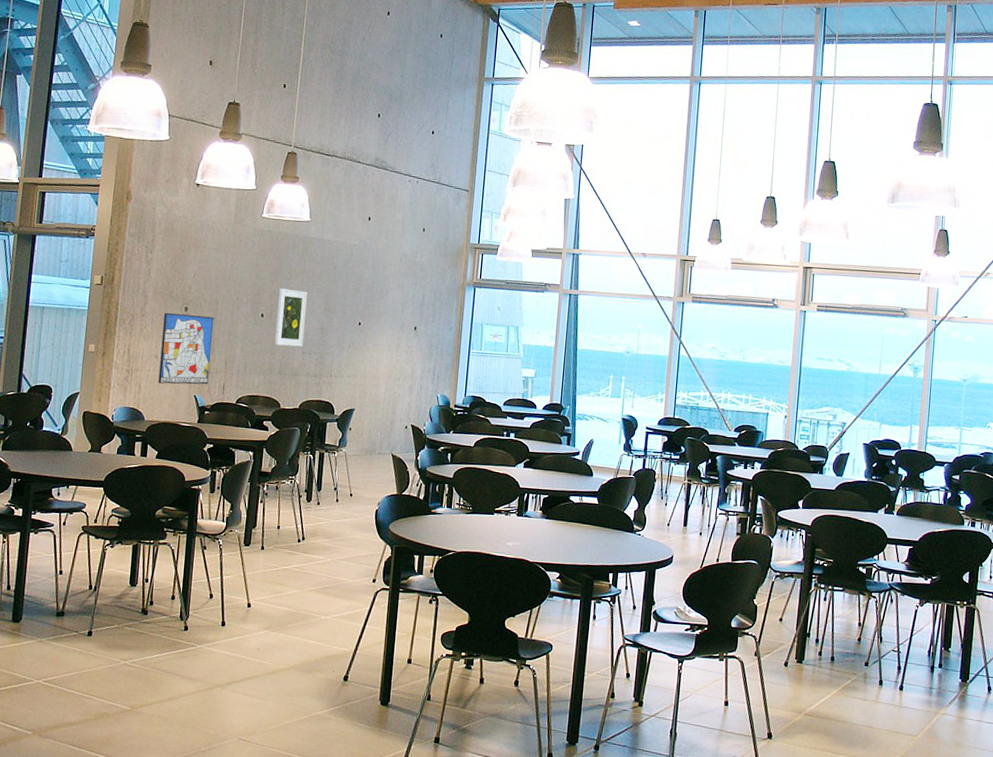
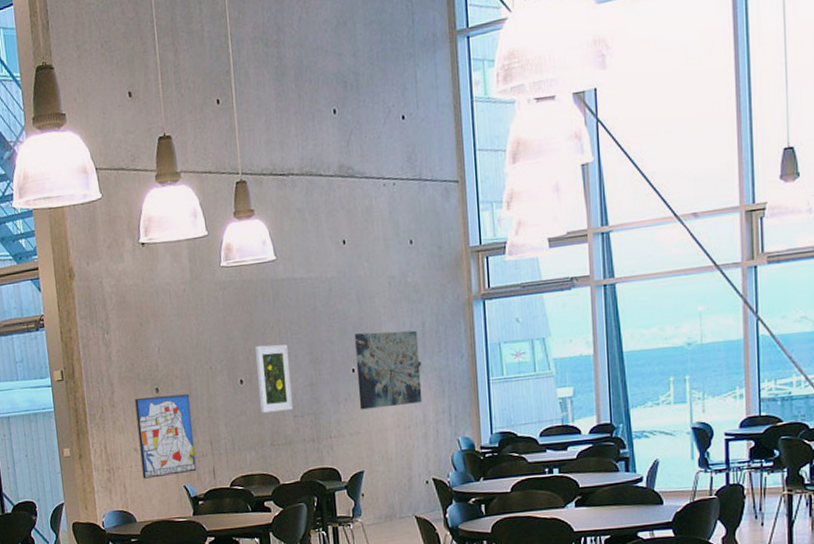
wall art: none [360,294,418,360] -> present [354,330,423,410]

